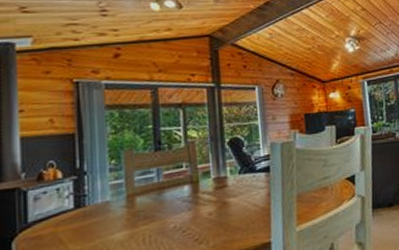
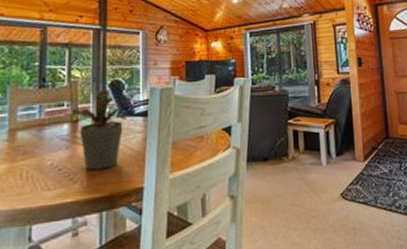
potted plant: none [191,148,250,230] -> present [72,90,128,170]

